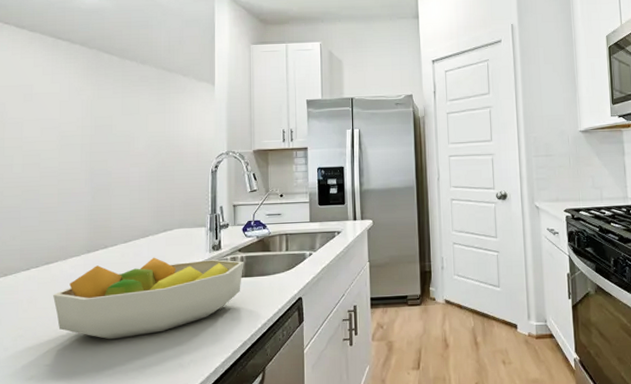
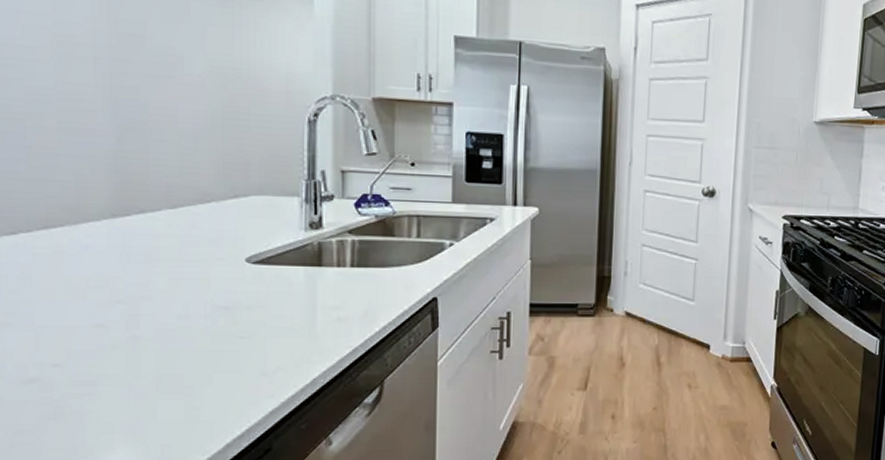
fruit bowl: present [53,257,244,340] -> none [59,231,356,337]

